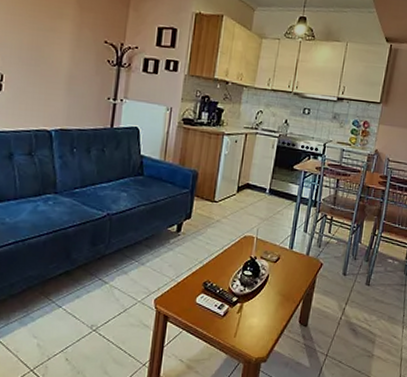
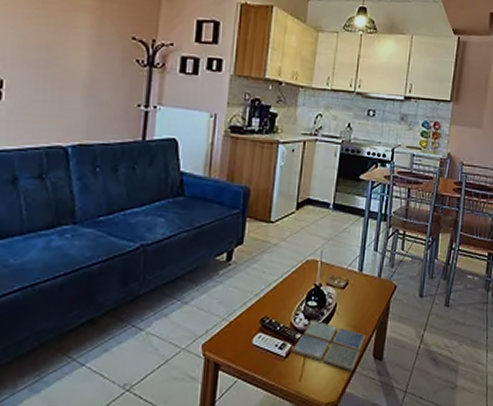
drink coaster: none [229,286,293,333] -> present [292,319,365,372]

